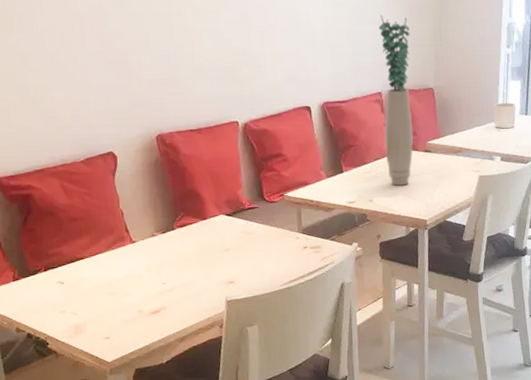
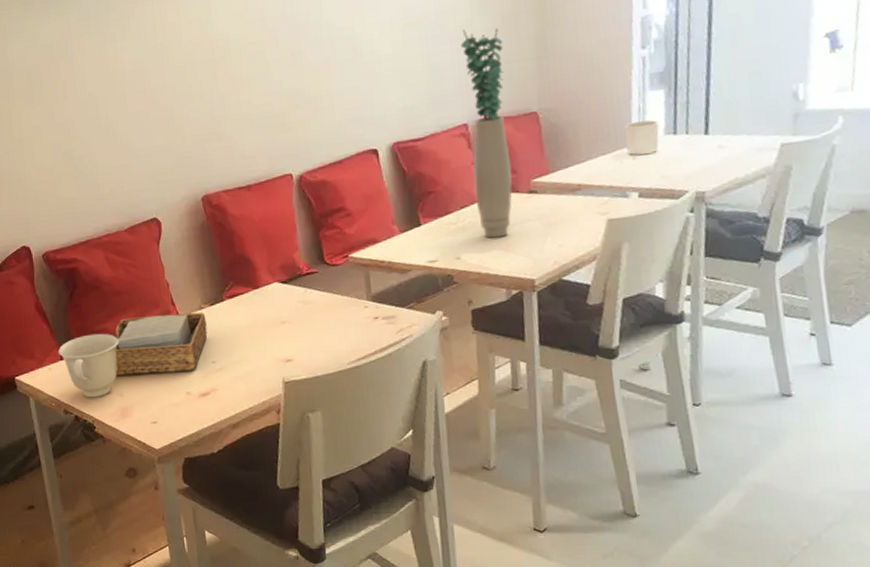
teacup: none [10,256,73,317] -> present [57,333,119,398]
napkin holder: none [69,239,159,296] -> present [115,312,208,376]

